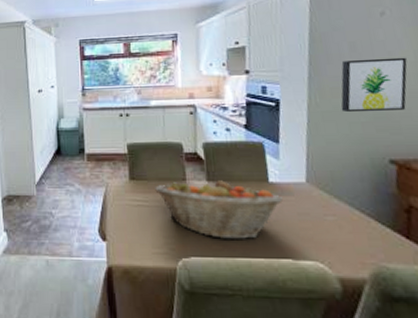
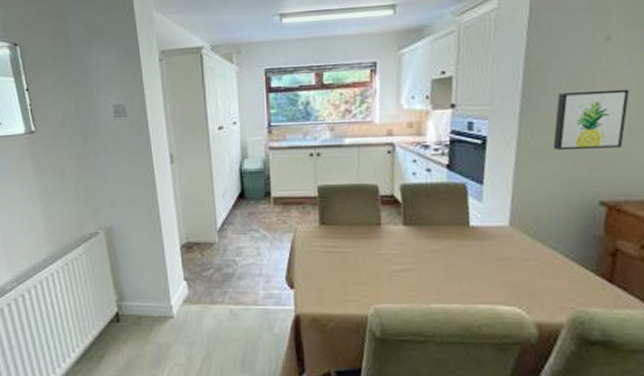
fruit basket: present [155,180,282,239] -> none [347,224,483,285]

